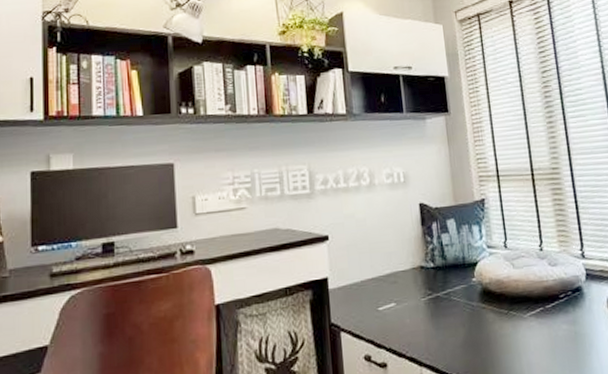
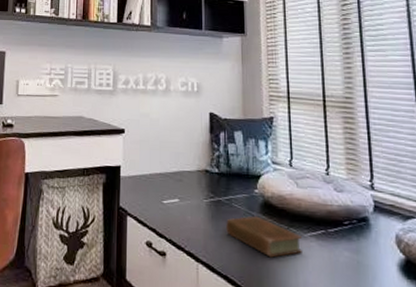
book: none [446,305,524,346] -> present [226,216,302,258]

